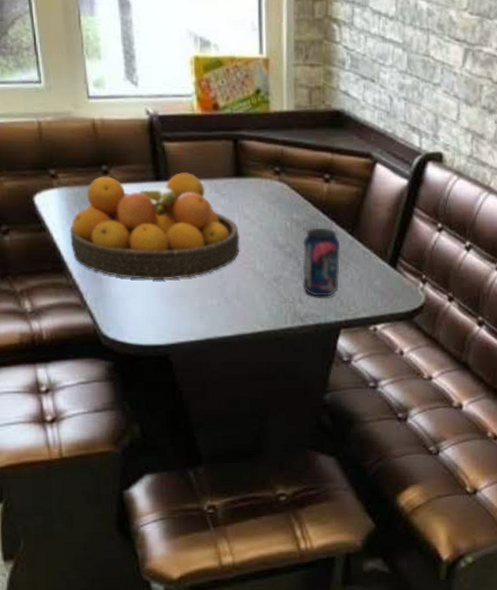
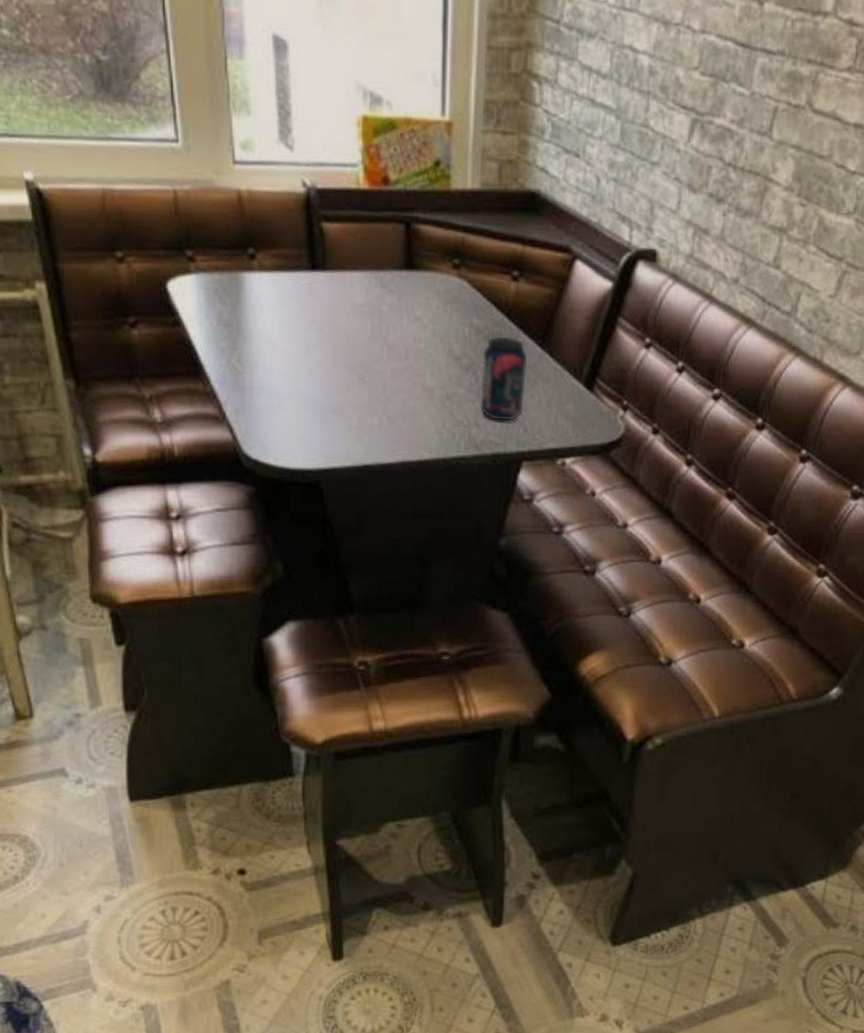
fruit bowl: present [69,172,240,280] -> none [208,261,408,392]

